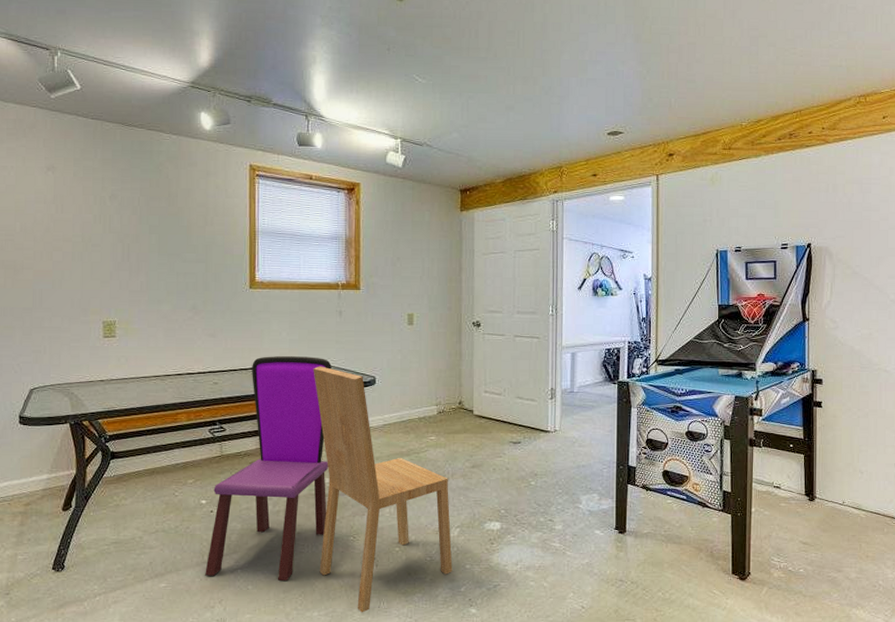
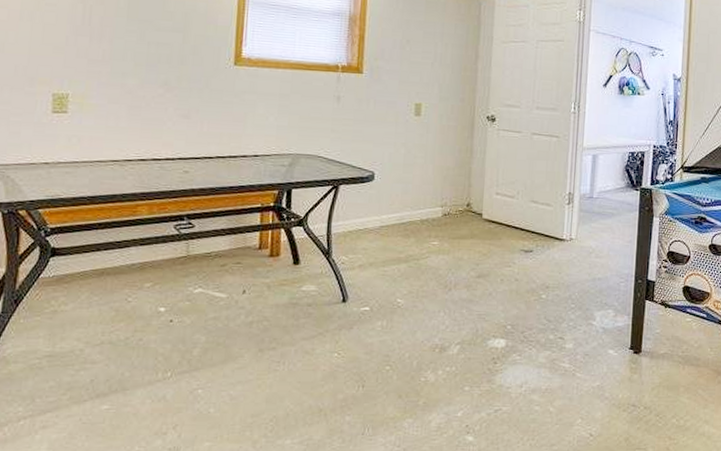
dining chair: present [205,356,332,580] -> none [158,143,325,403]
dining chair: present [313,366,453,613] -> none [295,157,450,441]

